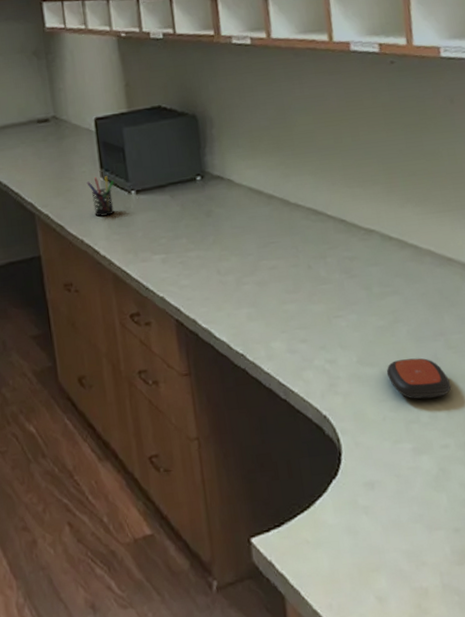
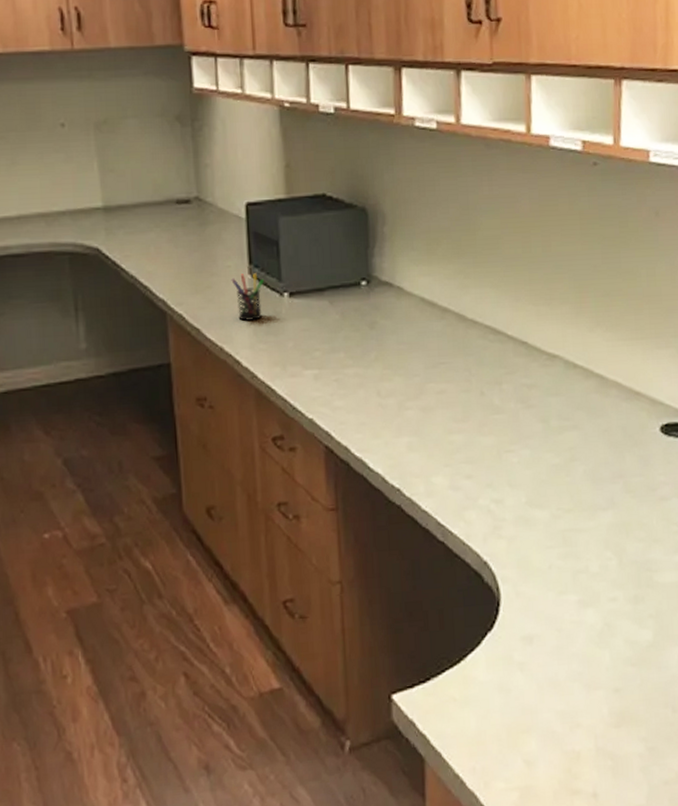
remote control: present [387,358,452,399] -> none [558,501,626,547]

